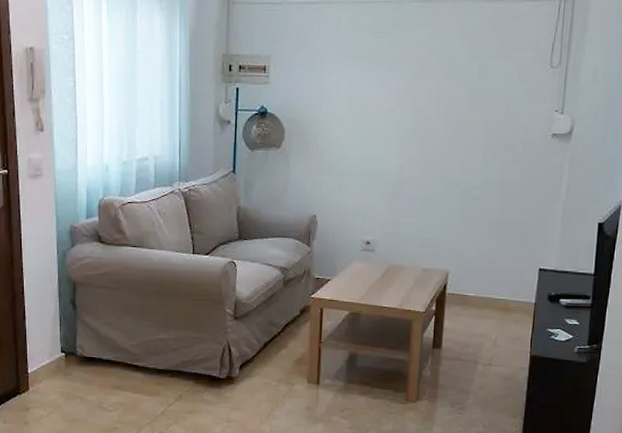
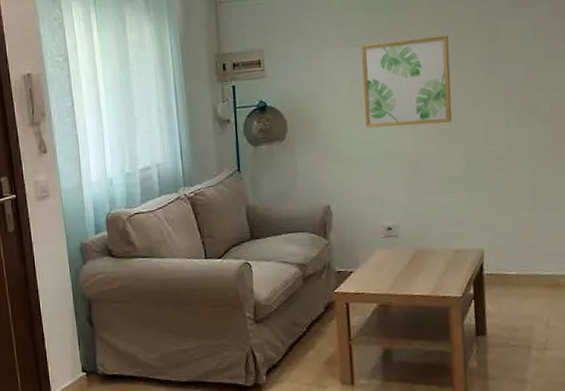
wall art: none [358,65,442,149] -> present [361,35,453,128]

